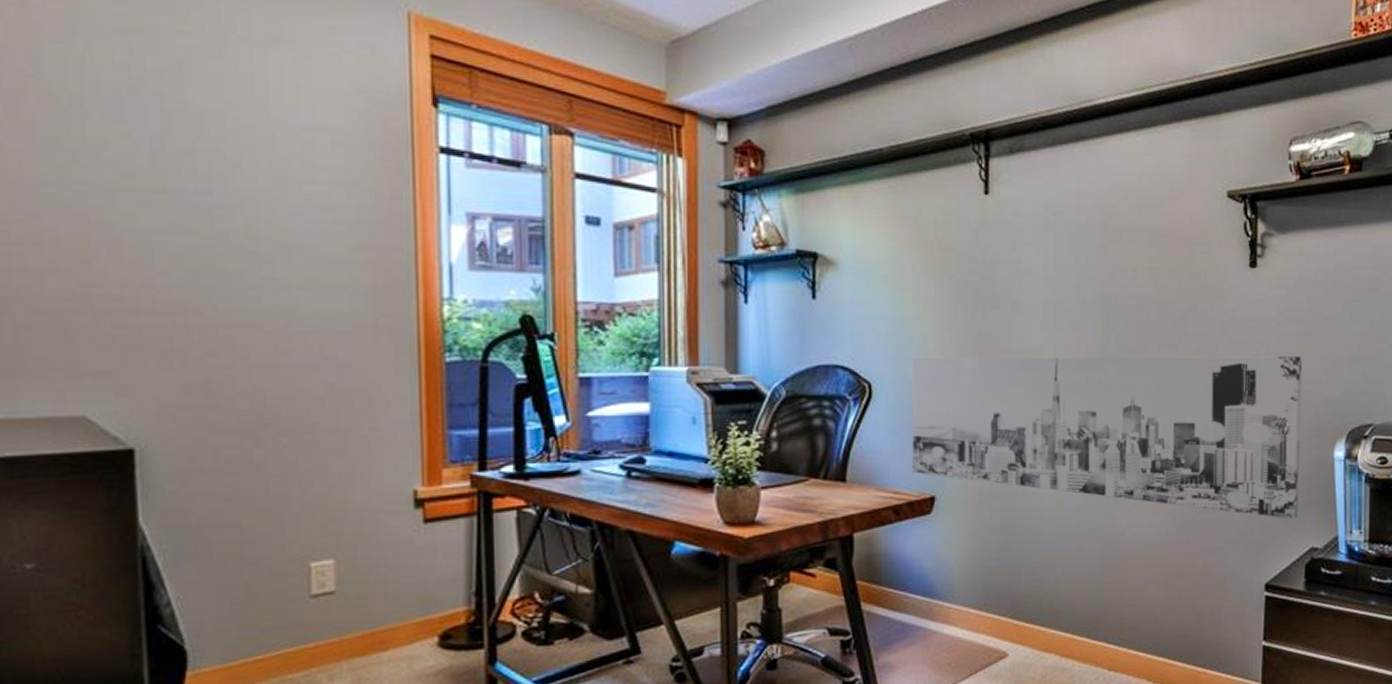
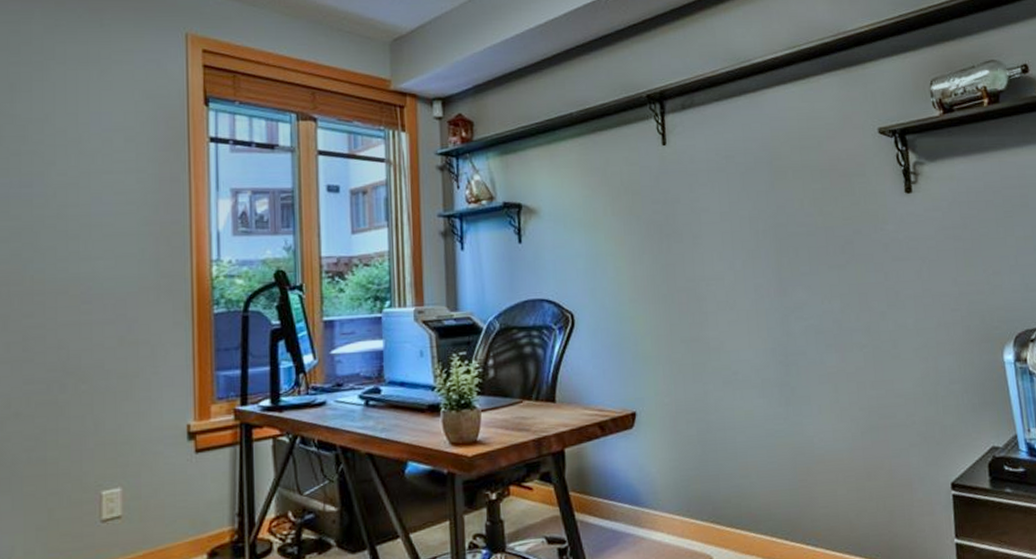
wall art: present [912,355,1302,519] -> none [608,269,976,421]

